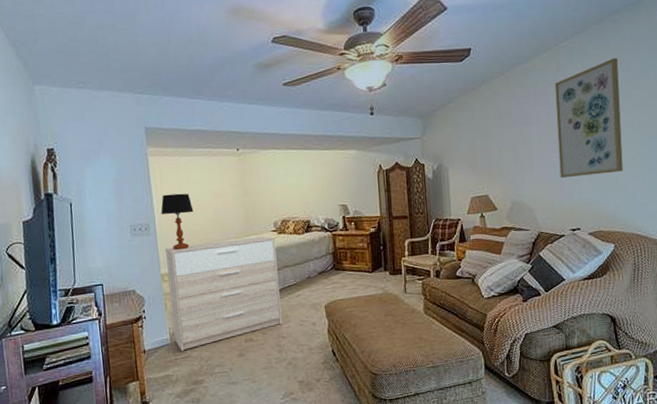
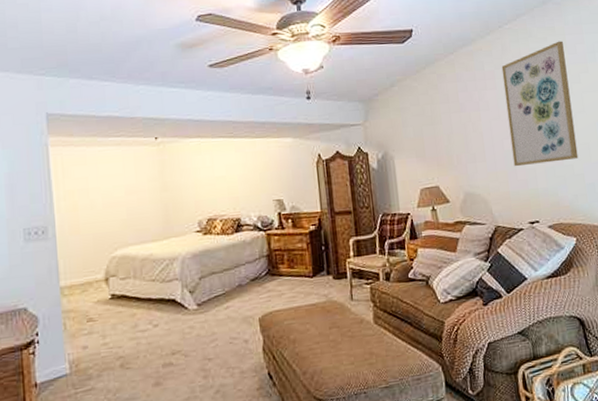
table lamp: present [161,193,194,250] -> none [62,189,102,258]
sideboard: present [164,236,282,351] -> none [65,238,208,383]

